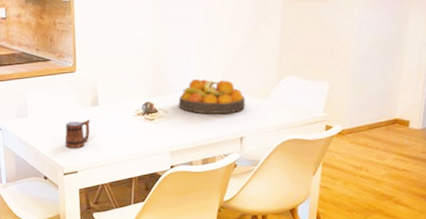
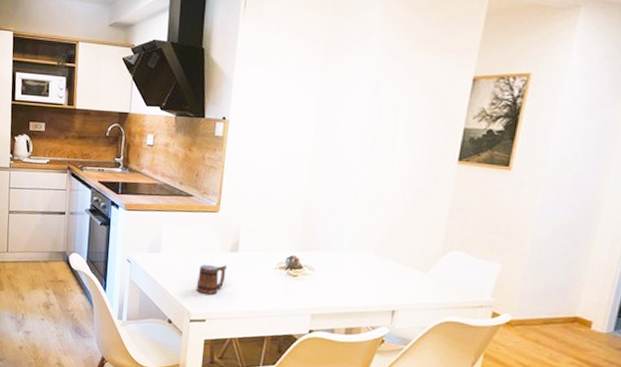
fruit bowl: present [178,78,245,114] -> none [326,238,402,282]

